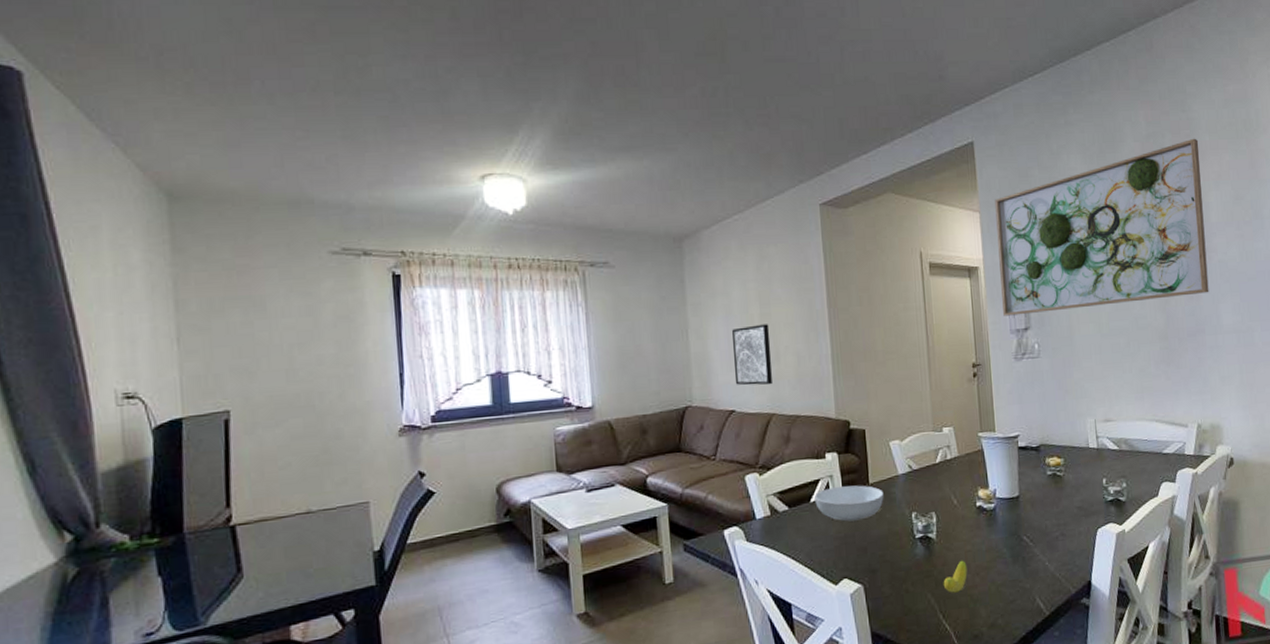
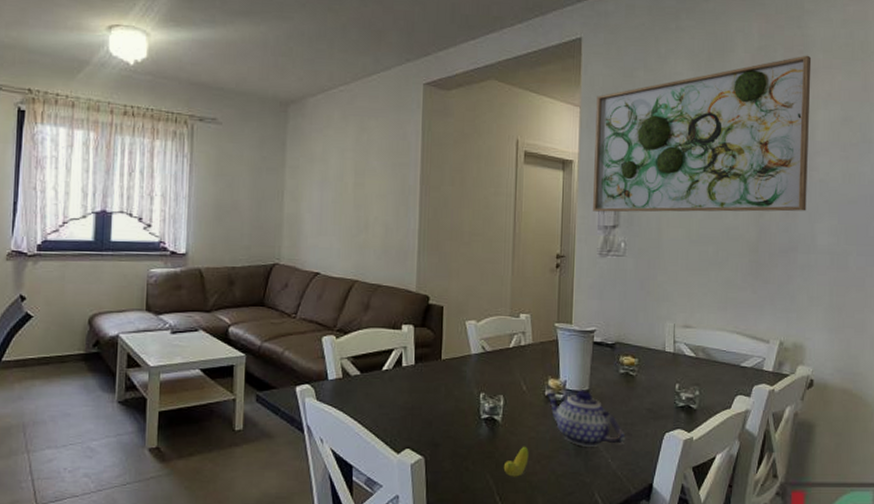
wall art: present [732,324,772,386] -> none [323,193,362,253]
serving bowl: present [814,485,884,522] -> none [387,359,455,394]
teapot: none [975,496,1060,553] -> present [544,390,626,447]

